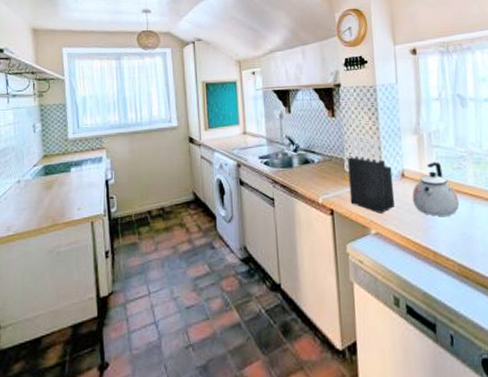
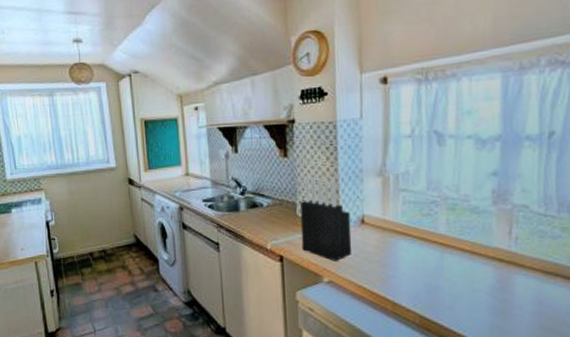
kettle: present [412,162,460,216] -> none [372,207,427,266]

